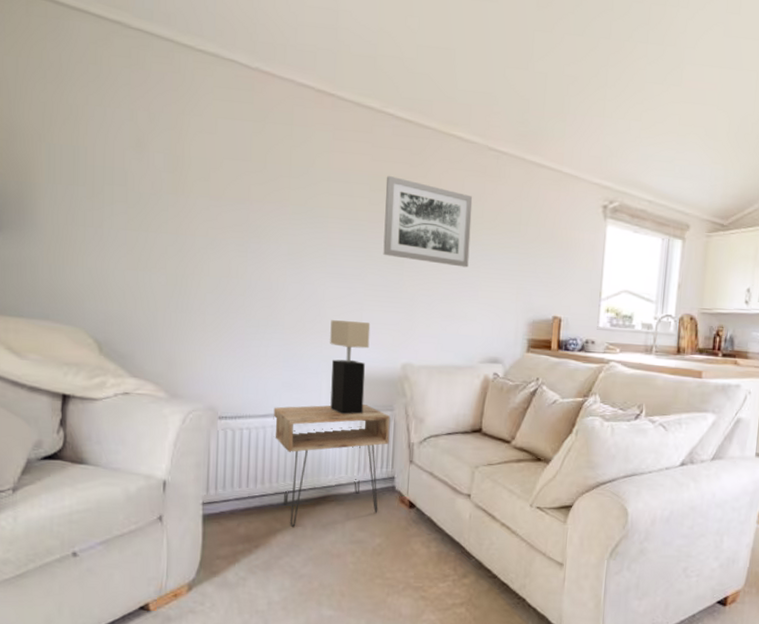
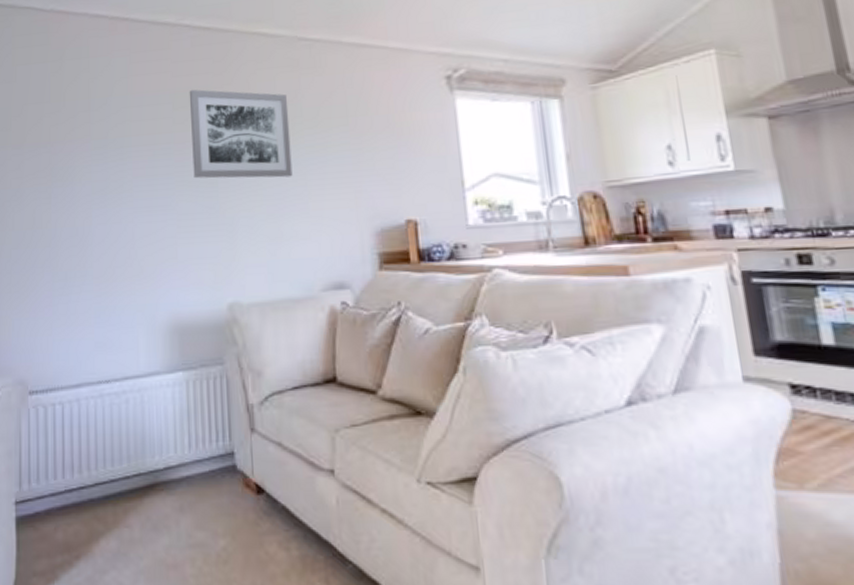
nightstand: present [273,405,391,527] -> none [87,360,223,528]
table lamp: present [330,320,371,415] -> none [143,259,189,376]

